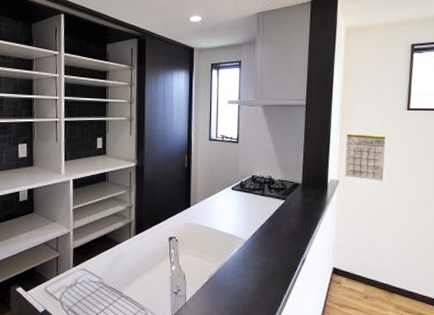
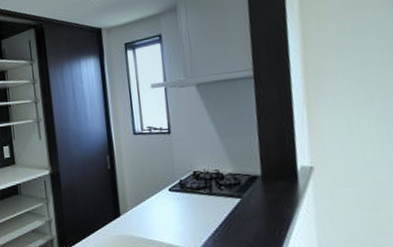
calendar: present [344,133,387,181] -> none [316,101,380,163]

